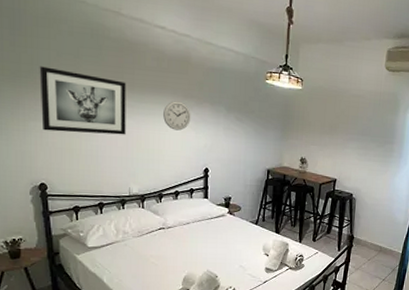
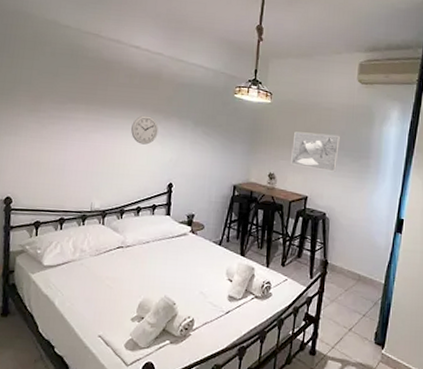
wall art: present [39,66,126,135] -> none [16,84,99,149]
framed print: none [321,118,367,156] -> present [291,131,340,172]

